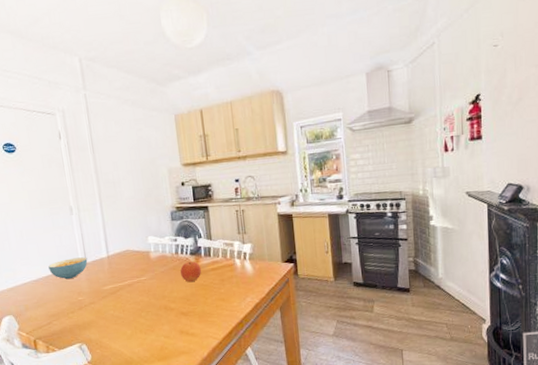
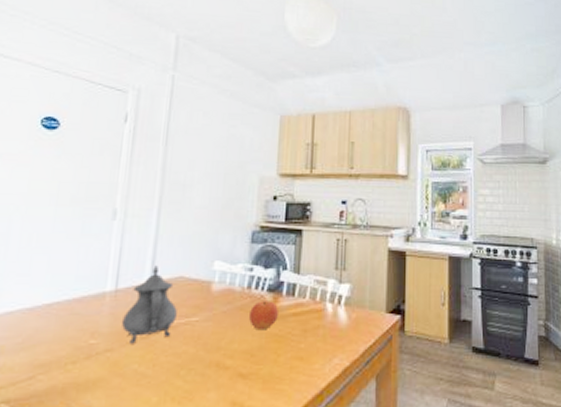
cereal bowl: present [48,257,88,280] -> none [56,281,120,312]
teapot: none [95,244,131,298] -> present [122,265,177,344]

